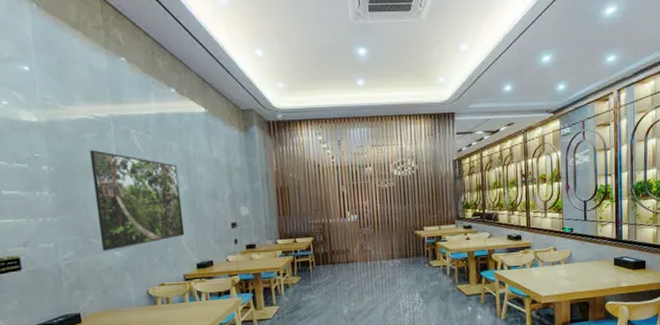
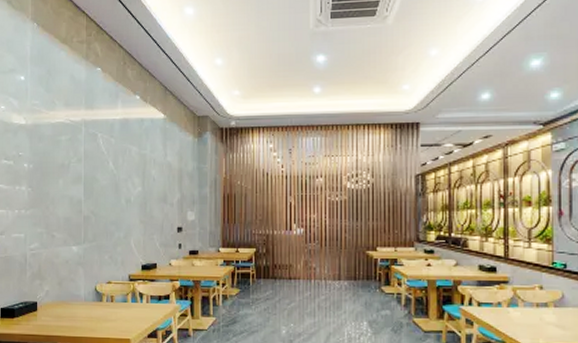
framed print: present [89,150,185,251] -> none [62,151,134,245]

